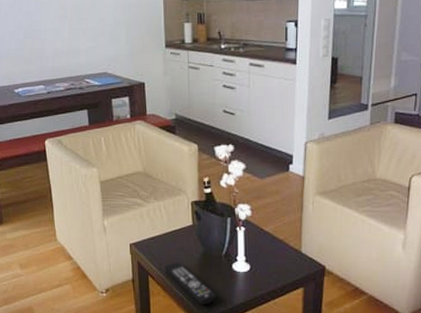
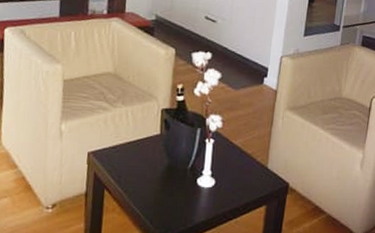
remote control: present [164,262,217,306] -> none [123,175,178,224]

